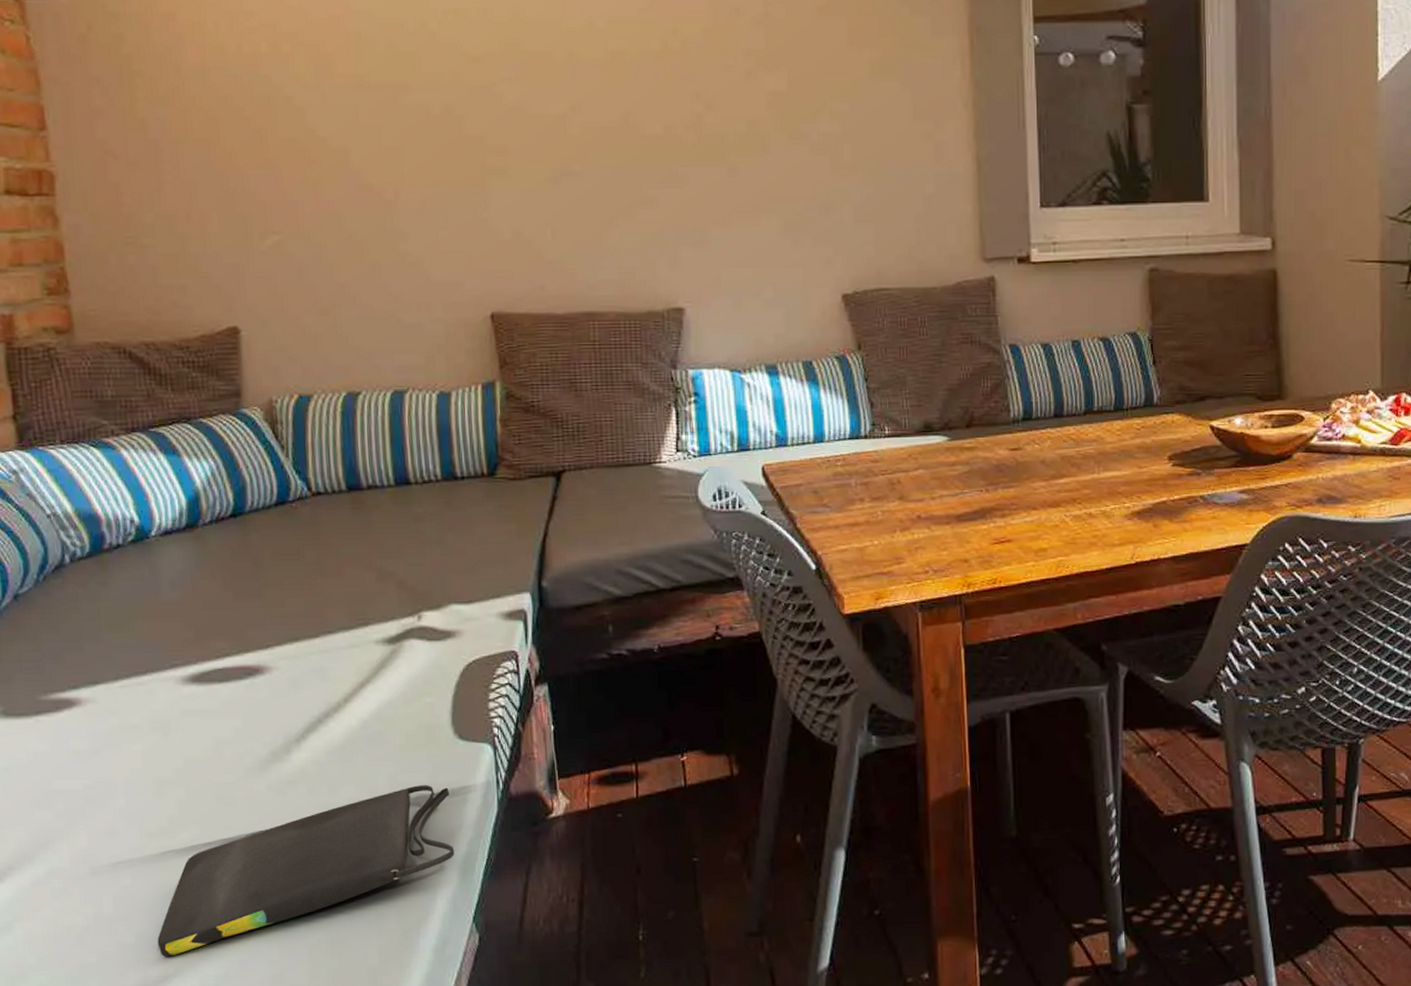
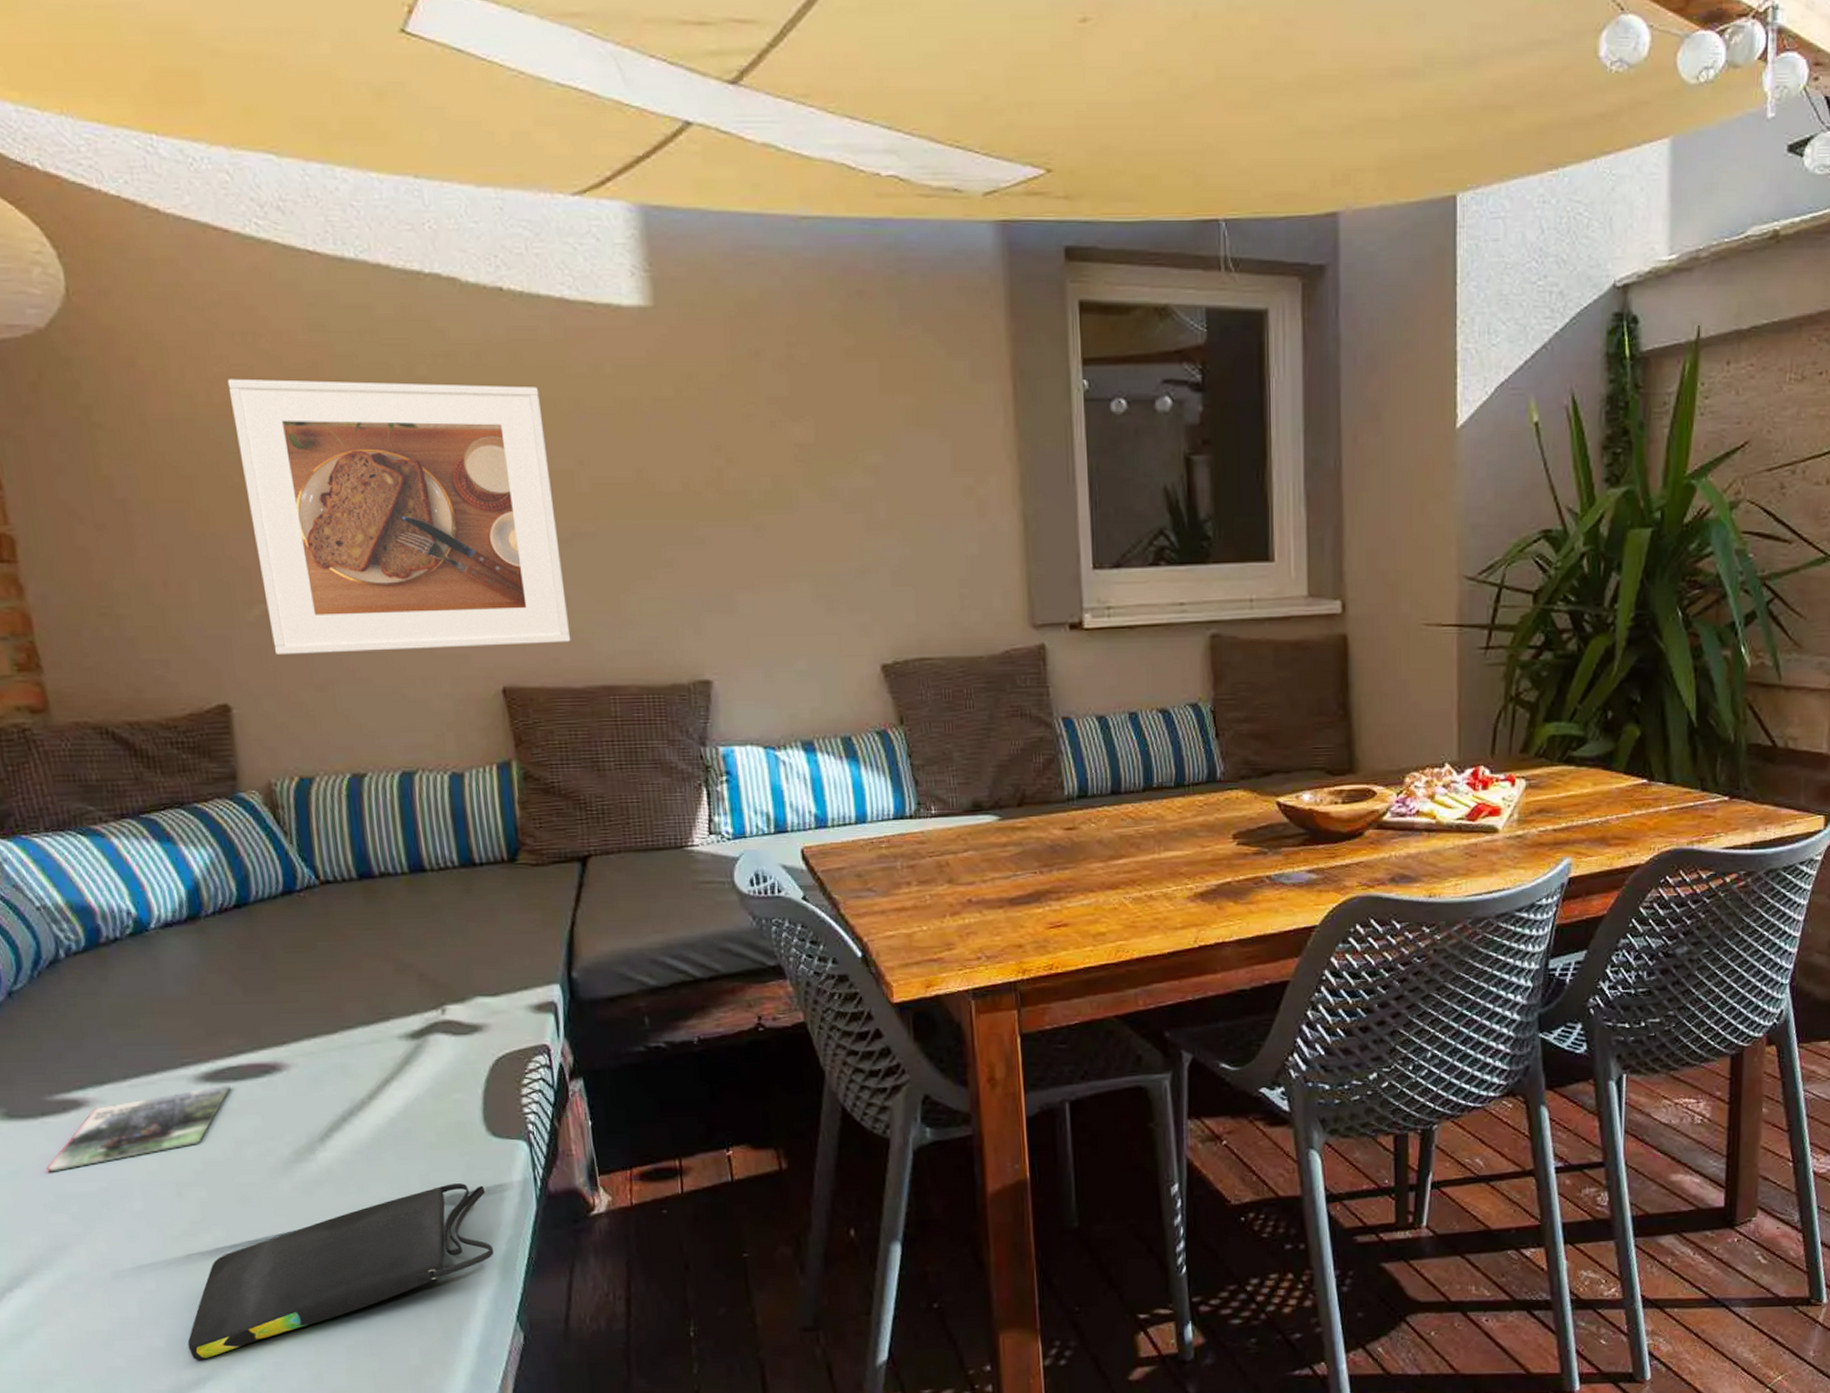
magazine: none [37,686,215,769] -> present [46,1085,231,1172]
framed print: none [257,32,556,282] -> present [227,378,571,656]

